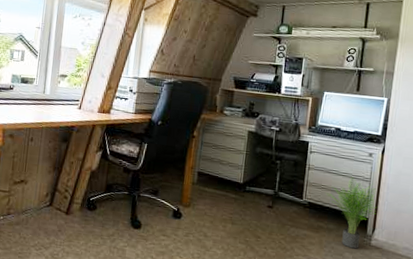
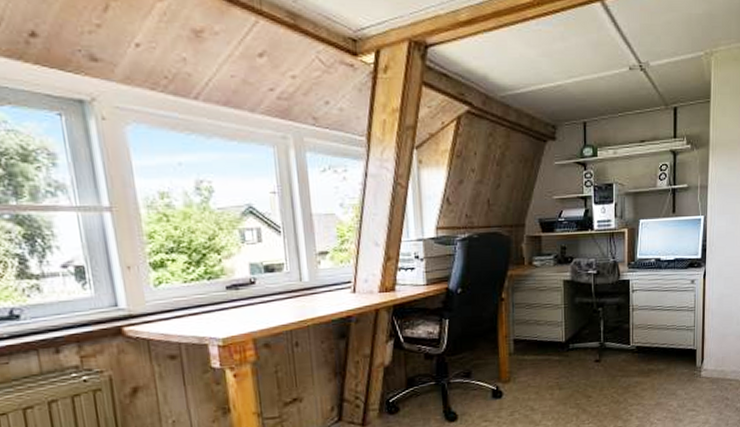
potted plant: present [327,177,378,249] -> none [654,309,704,385]

